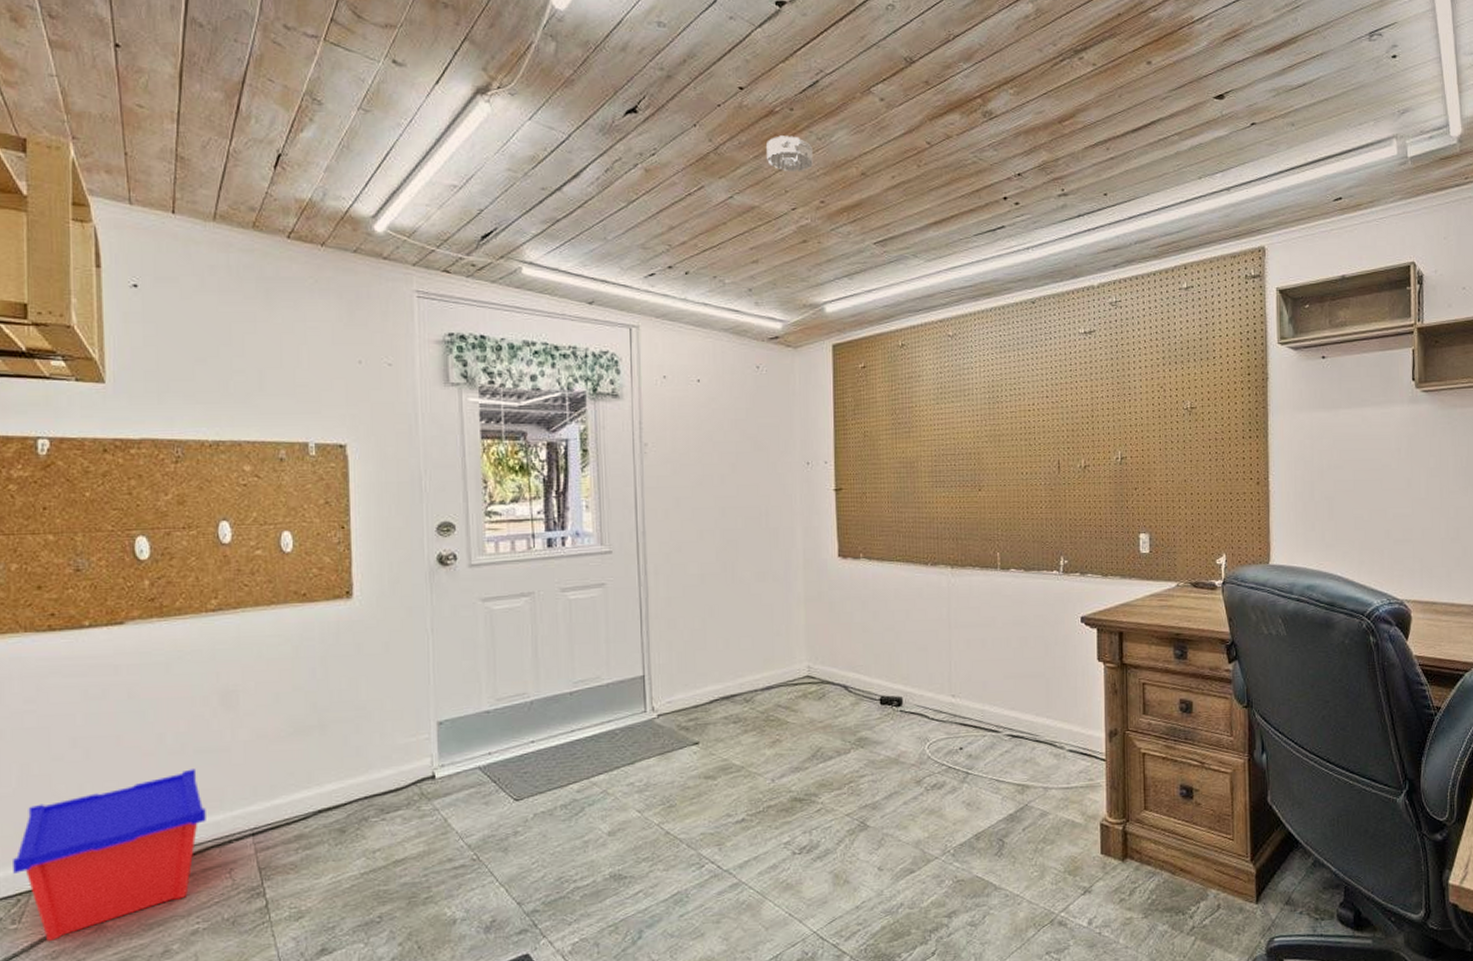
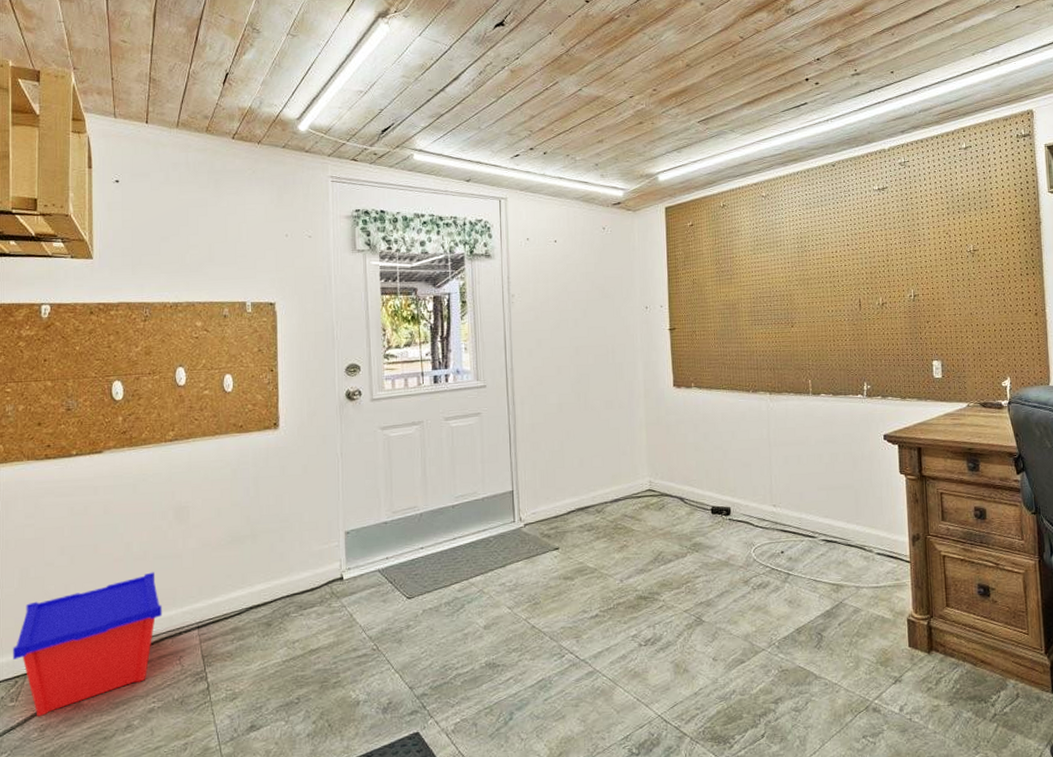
smoke detector: present [767,135,813,173] -> none [608,37,647,67]

